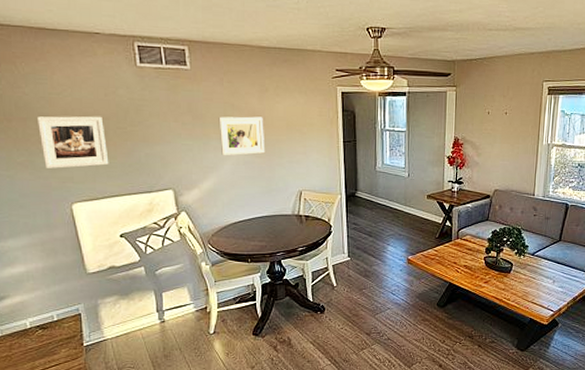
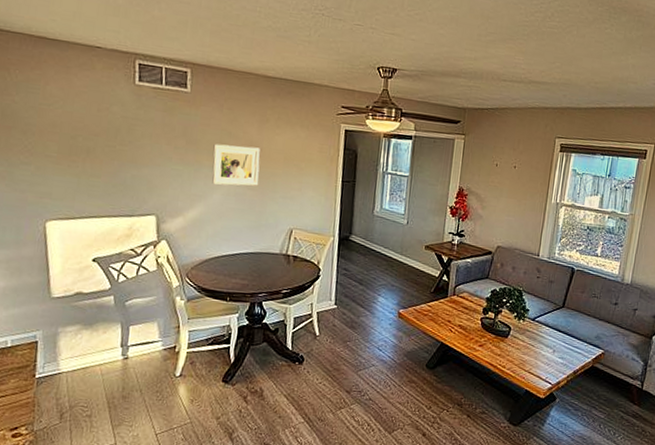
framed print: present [36,116,109,168] -> none [22,126,92,184]

